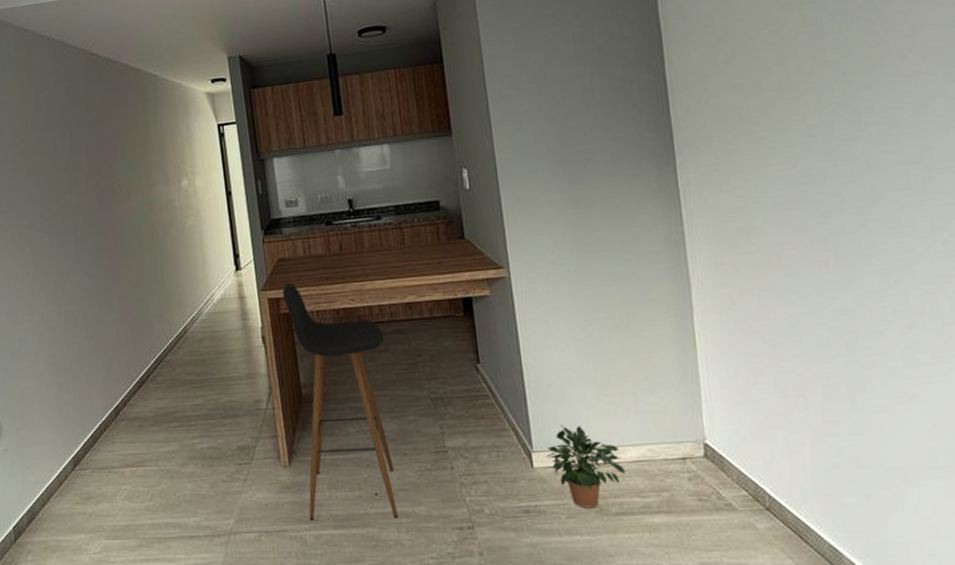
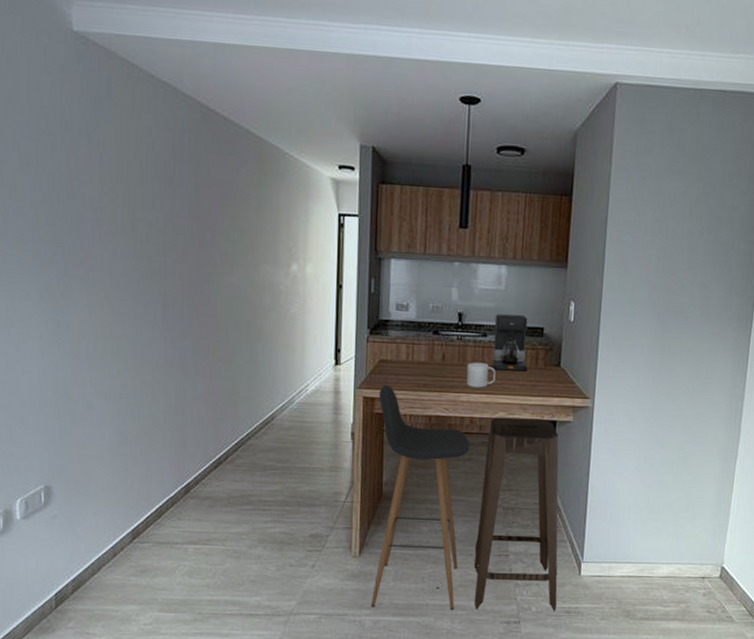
mug: none [366,246,398,274] -> present [466,362,496,388]
coffee maker: none [386,190,430,254] -> present [492,314,528,372]
bar stool: none [400,297,513,516] -> present [473,417,559,612]
potted plant: present [546,425,626,509] -> none [593,541,656,613]

